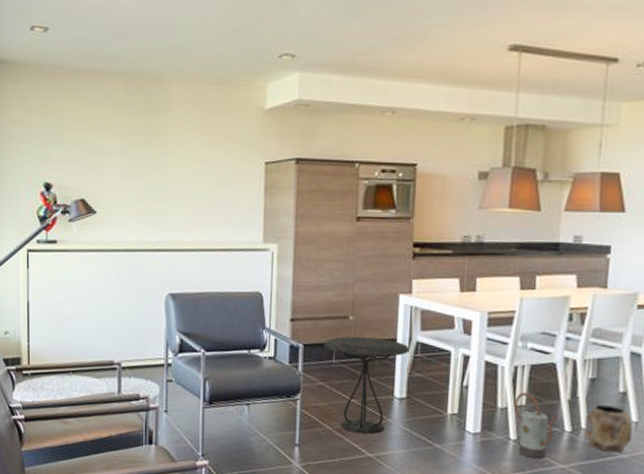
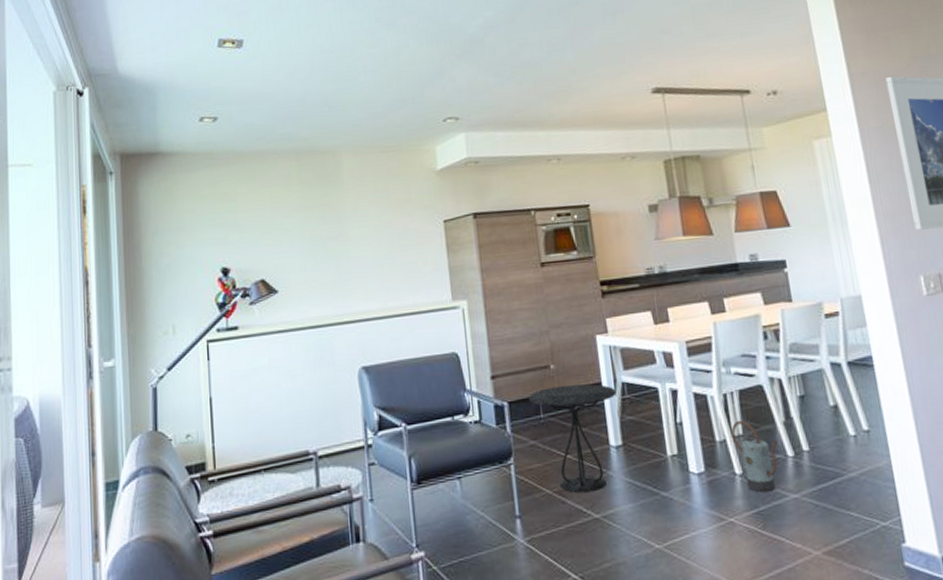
planter: present [584,405,633,453] -> none [804,422,855,473]

